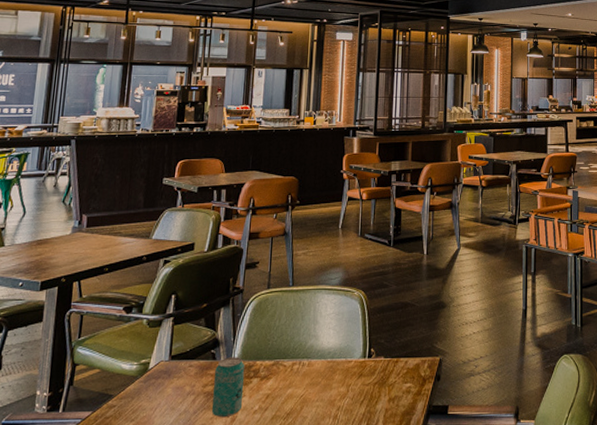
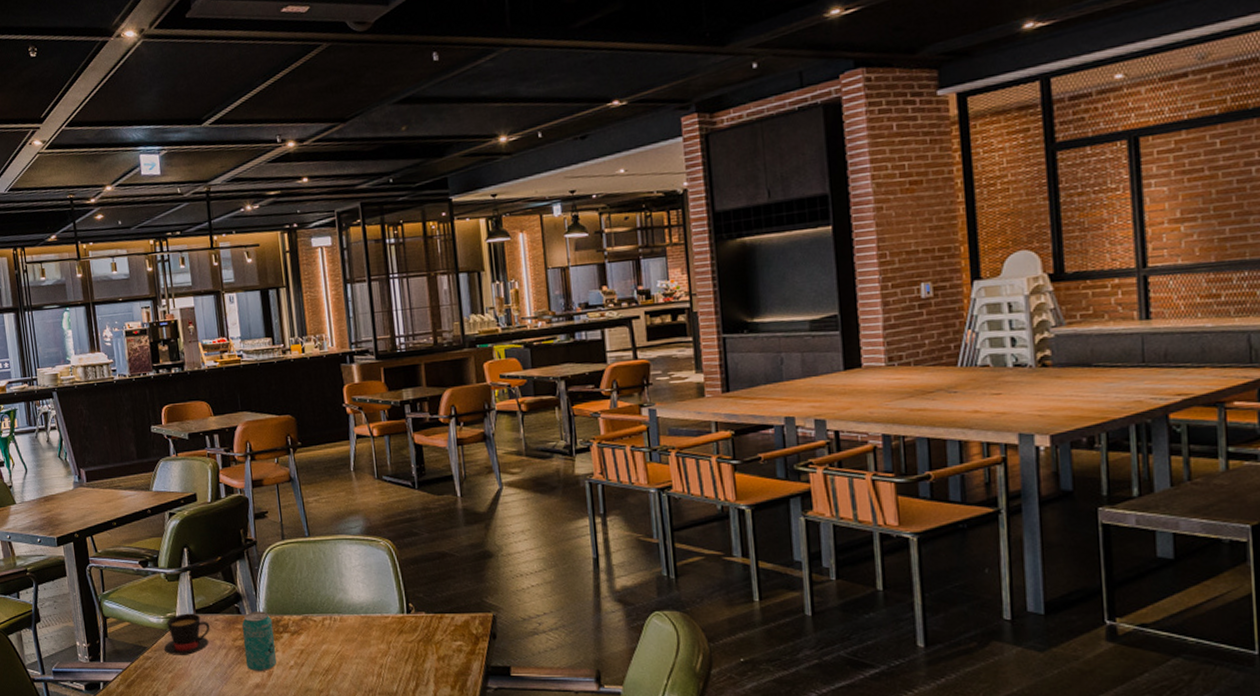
teacup: none [130,359,183,403] -> present [163,613,210,655]

